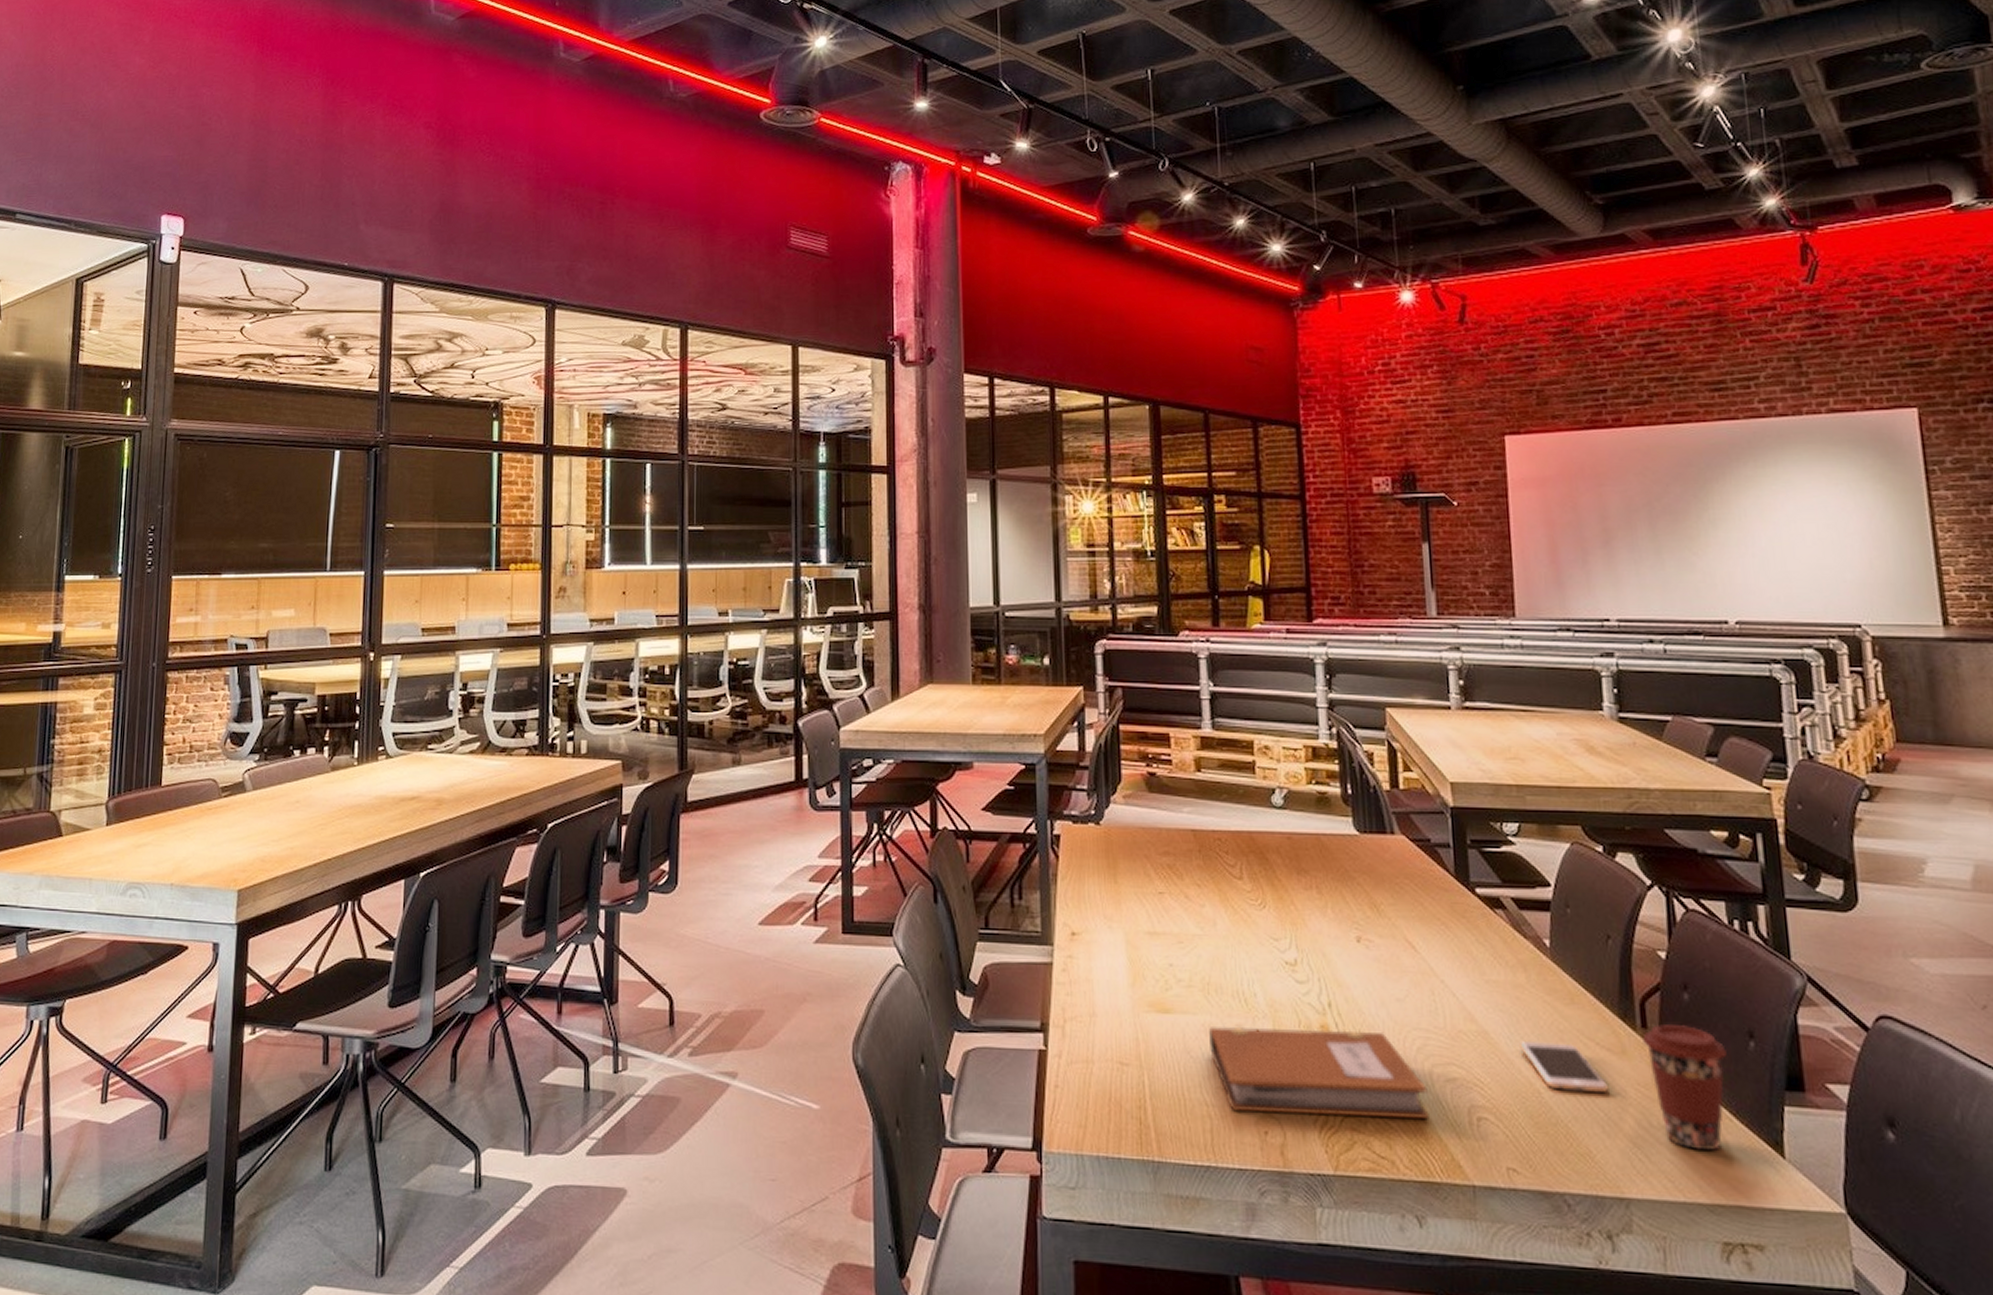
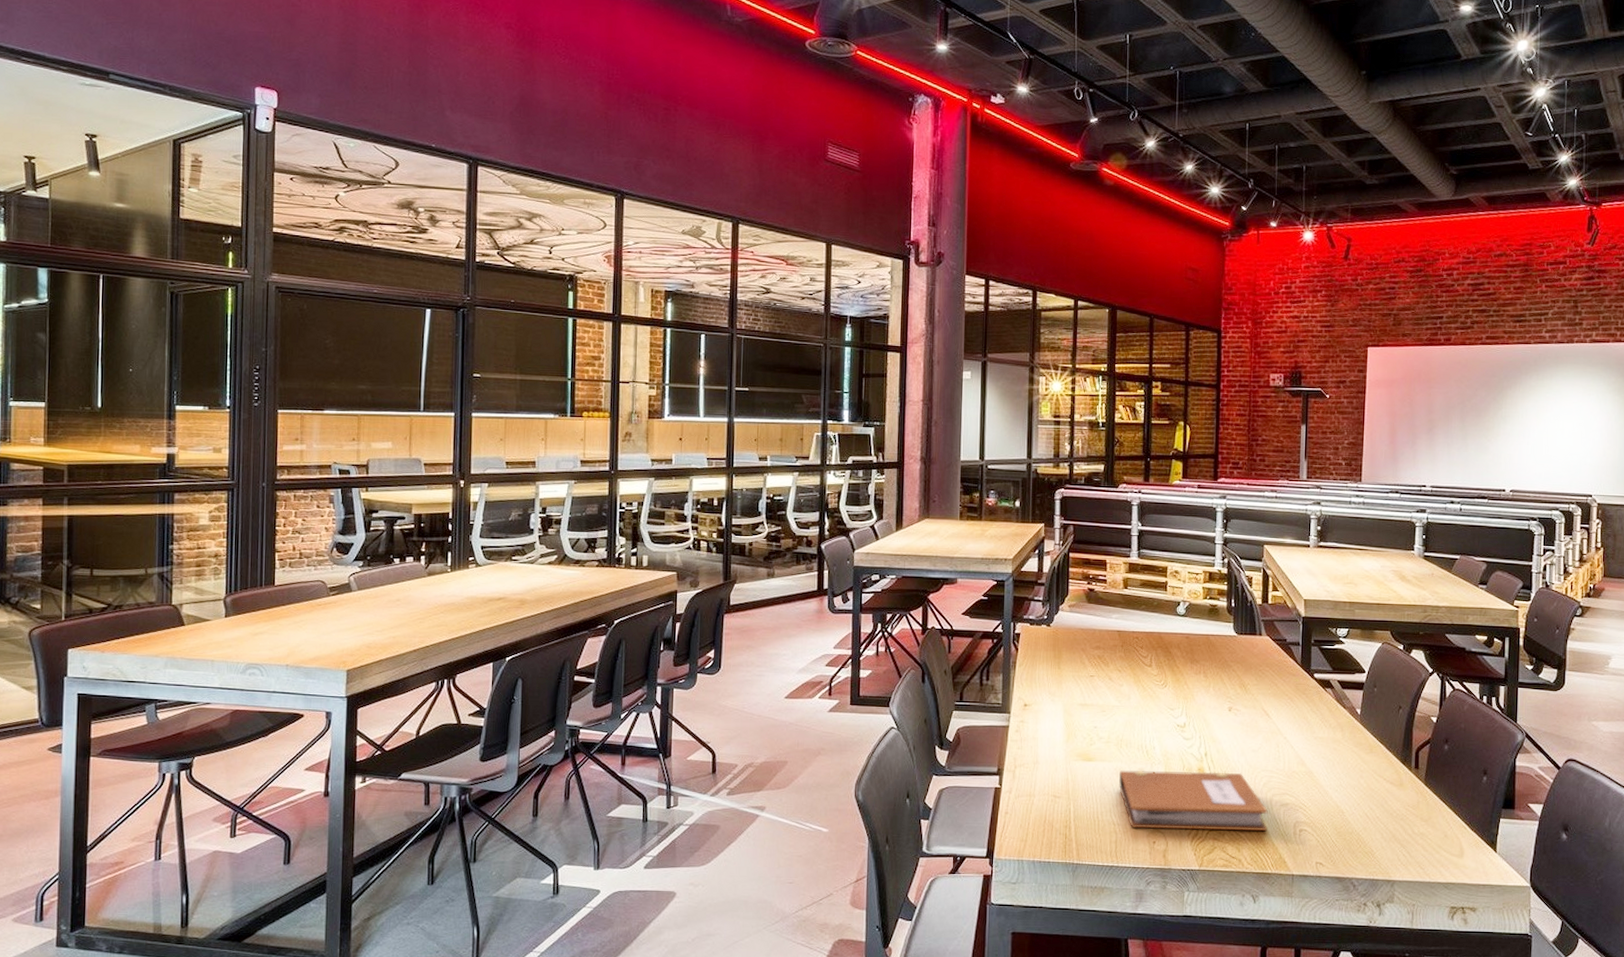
smartphone: present [1519,1040,1609,1093] -> none [1333,777,1389,812]
coffee cup: present [1641,1024,1727,1152] -> none [1414,766,1468,849]

